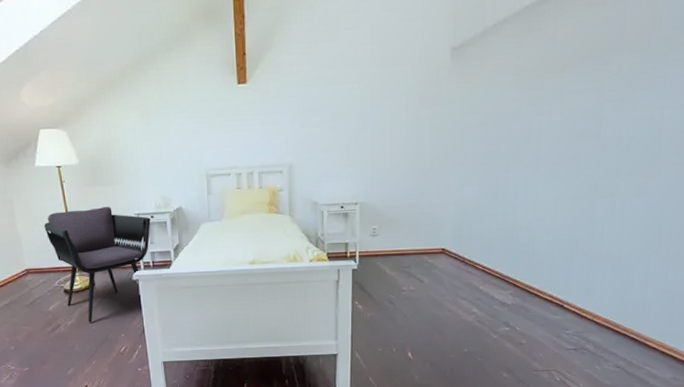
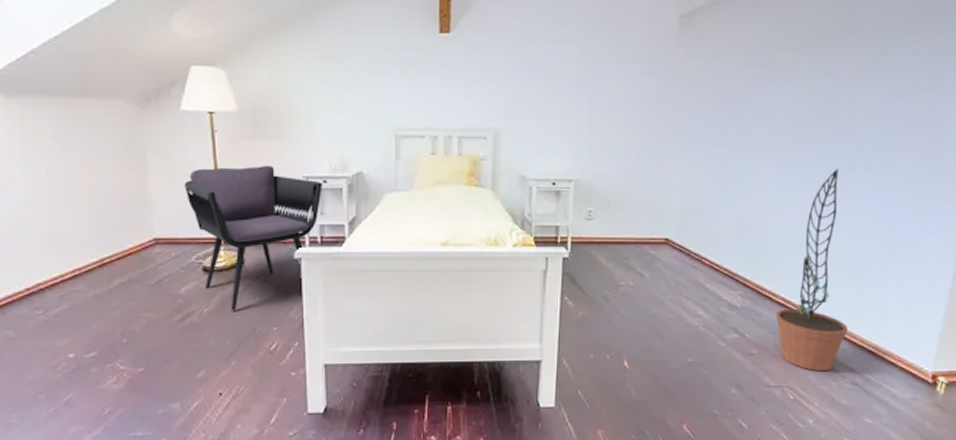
decorative plant: none [543,178,612,357] -> present [775,169,849,372]

